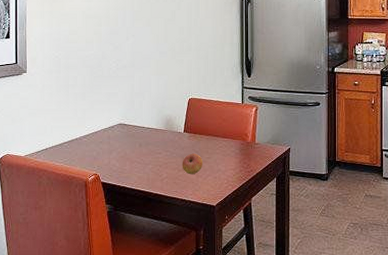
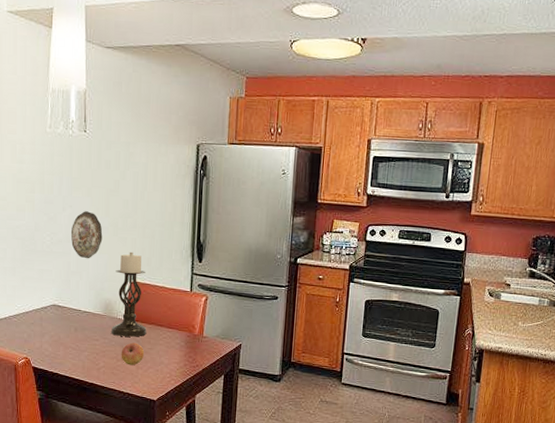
decorative plate: none [134,39,162,81] -> present [70,211,103,259]
candle holder: none [173,72,204,148] -> present [111,251,147,337]

